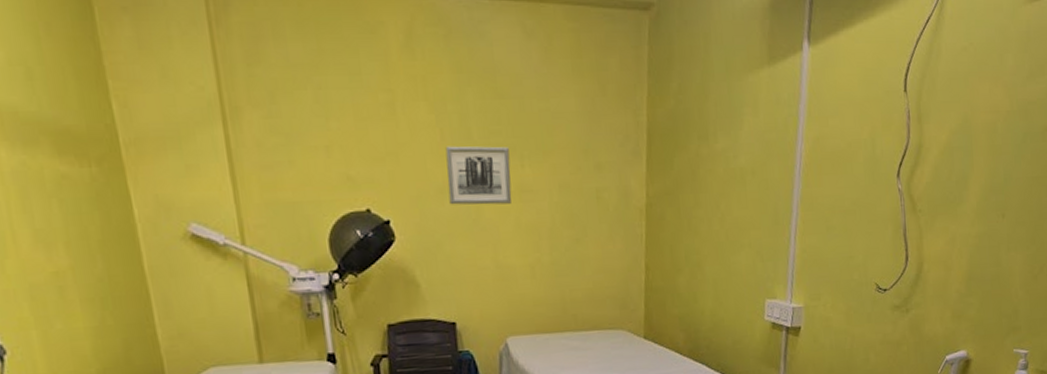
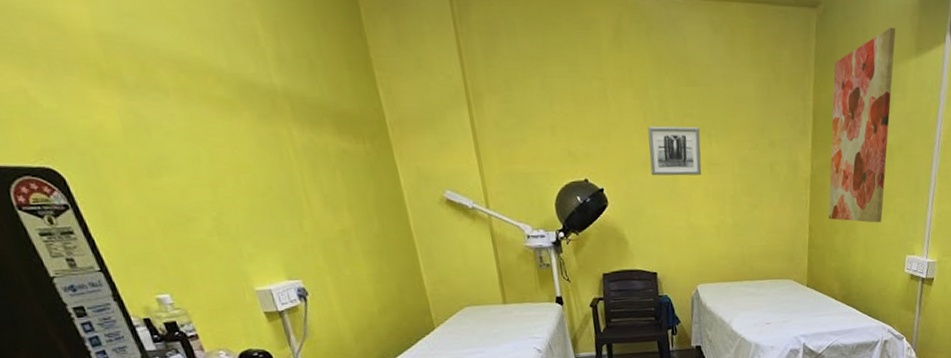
wall art: none [668,32,744,261] -> present [828,27,896,223]

